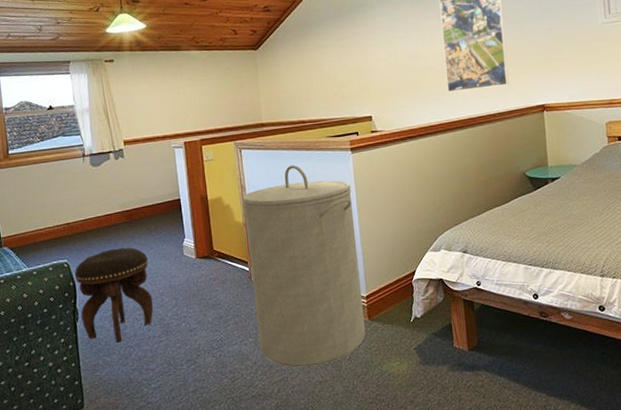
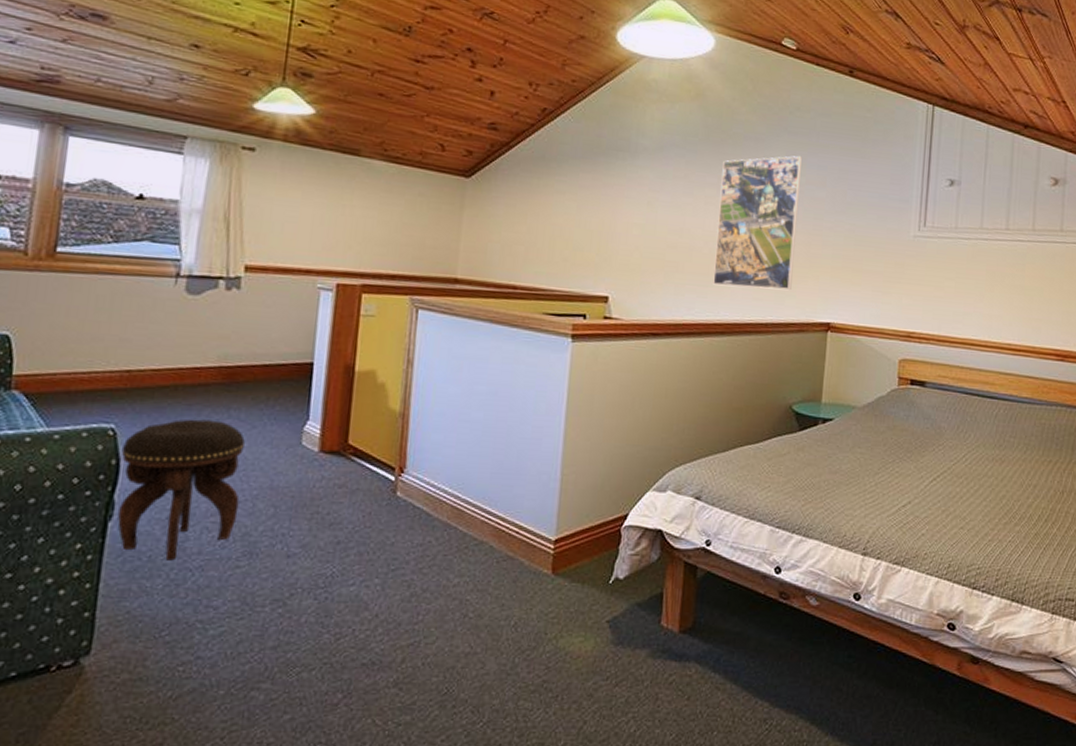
laundry hamper: present [242,165,366,368] -> none [388,343,563,630]

